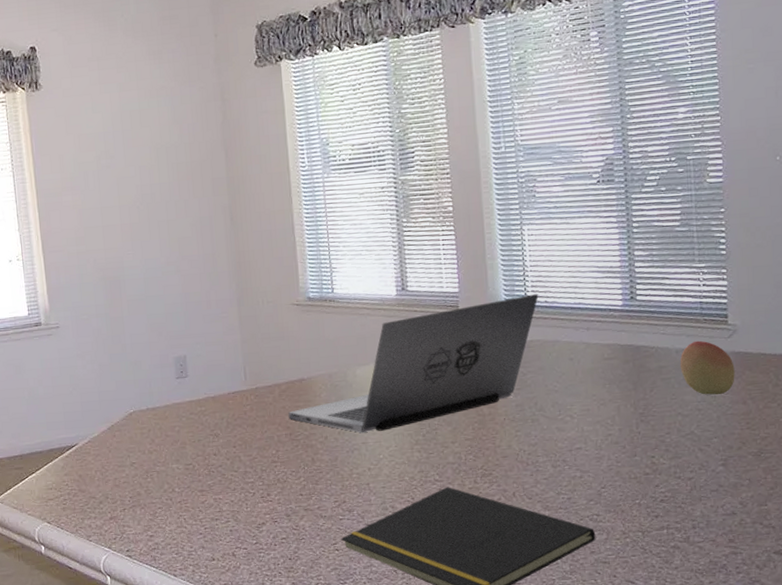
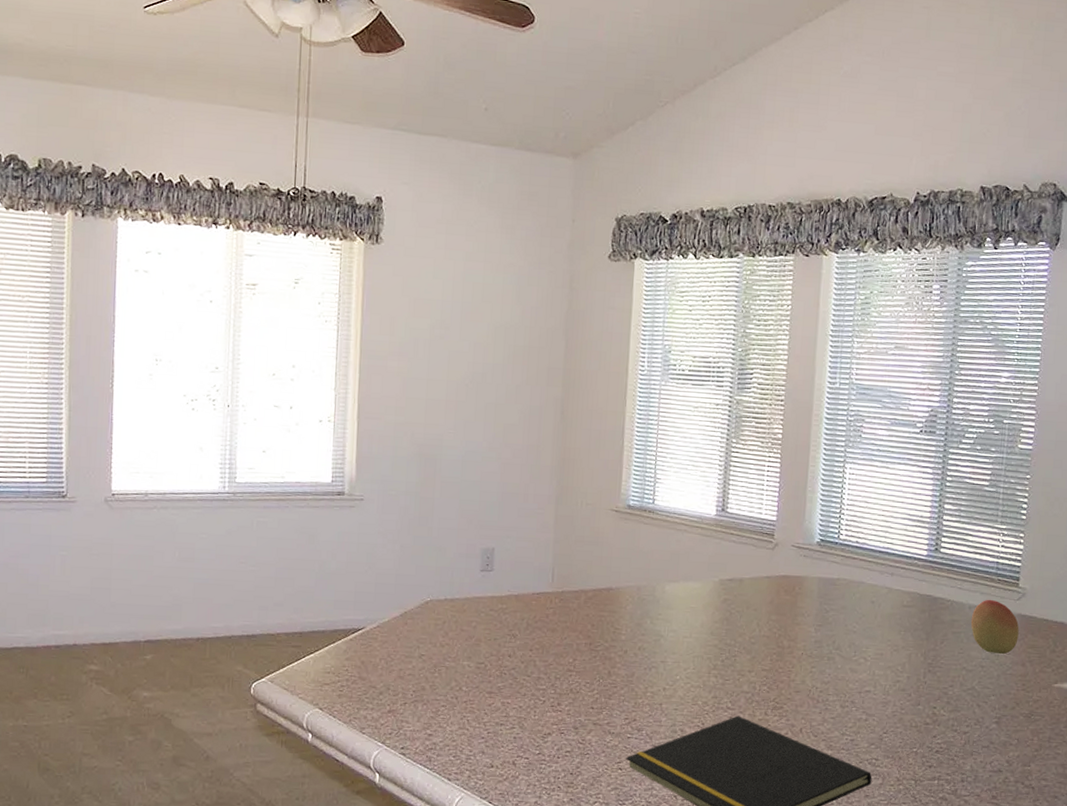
laptop: present [288,294,539,433] -> none [590,533,851,652]

